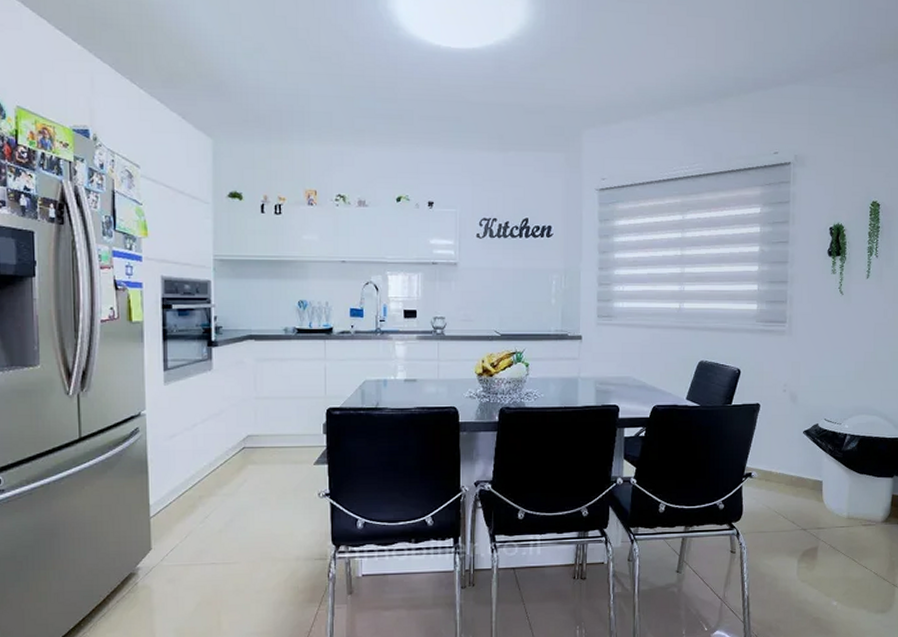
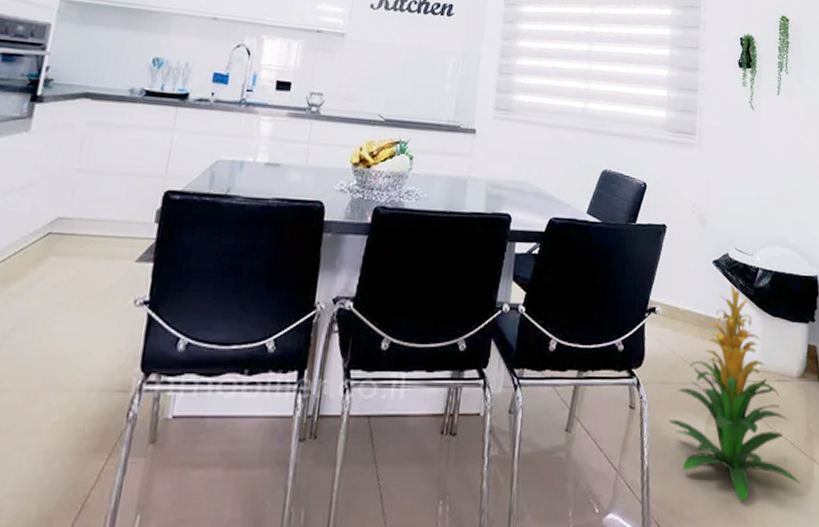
indoor plant: none [765,450,883,619] -> present [668,284,801,502]

